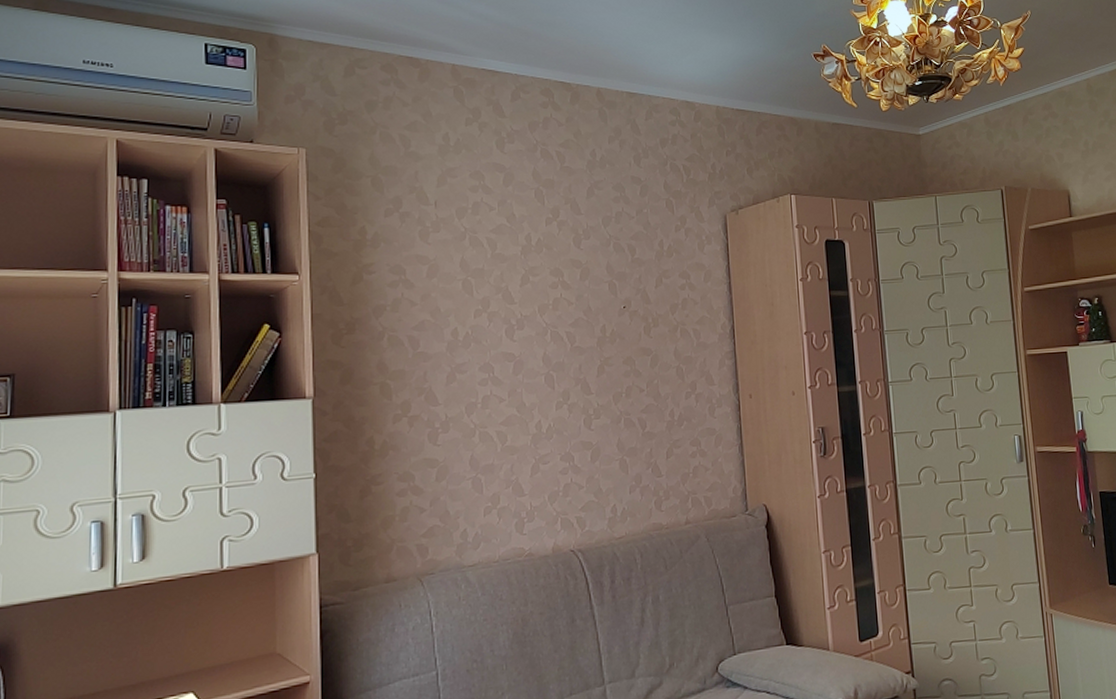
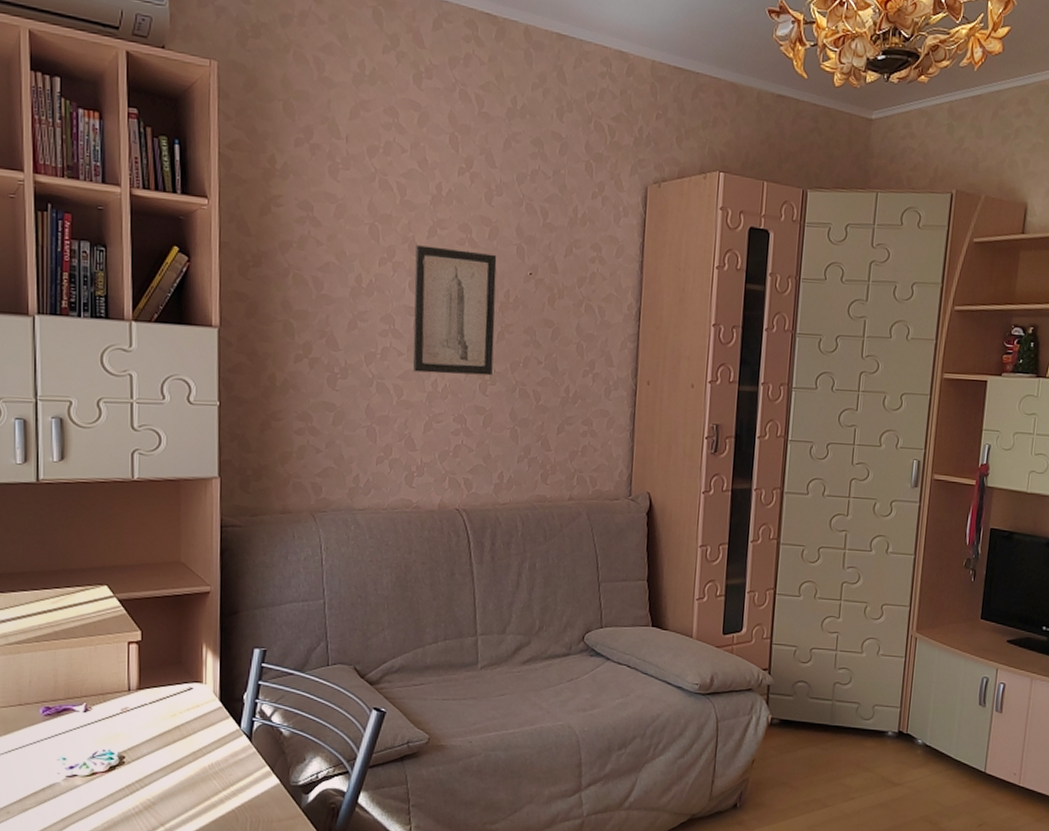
wall art: none [510,293,596,416] -> present [413,245,497,376]

